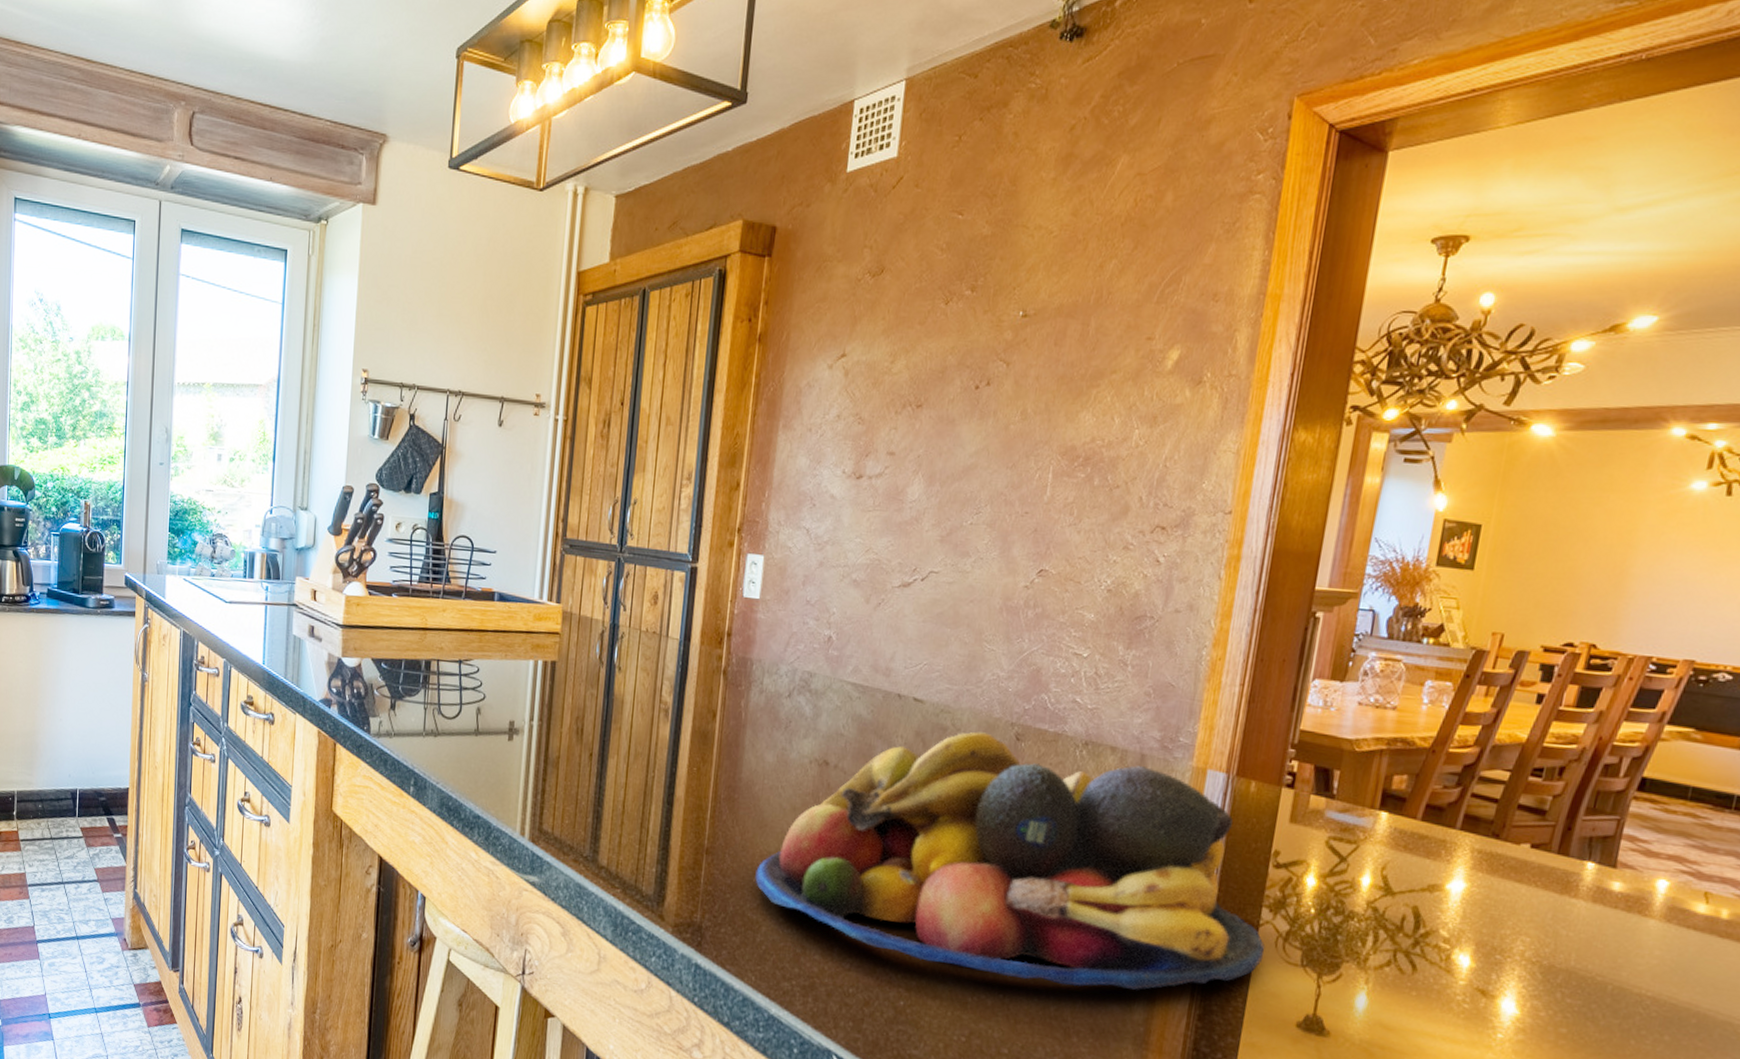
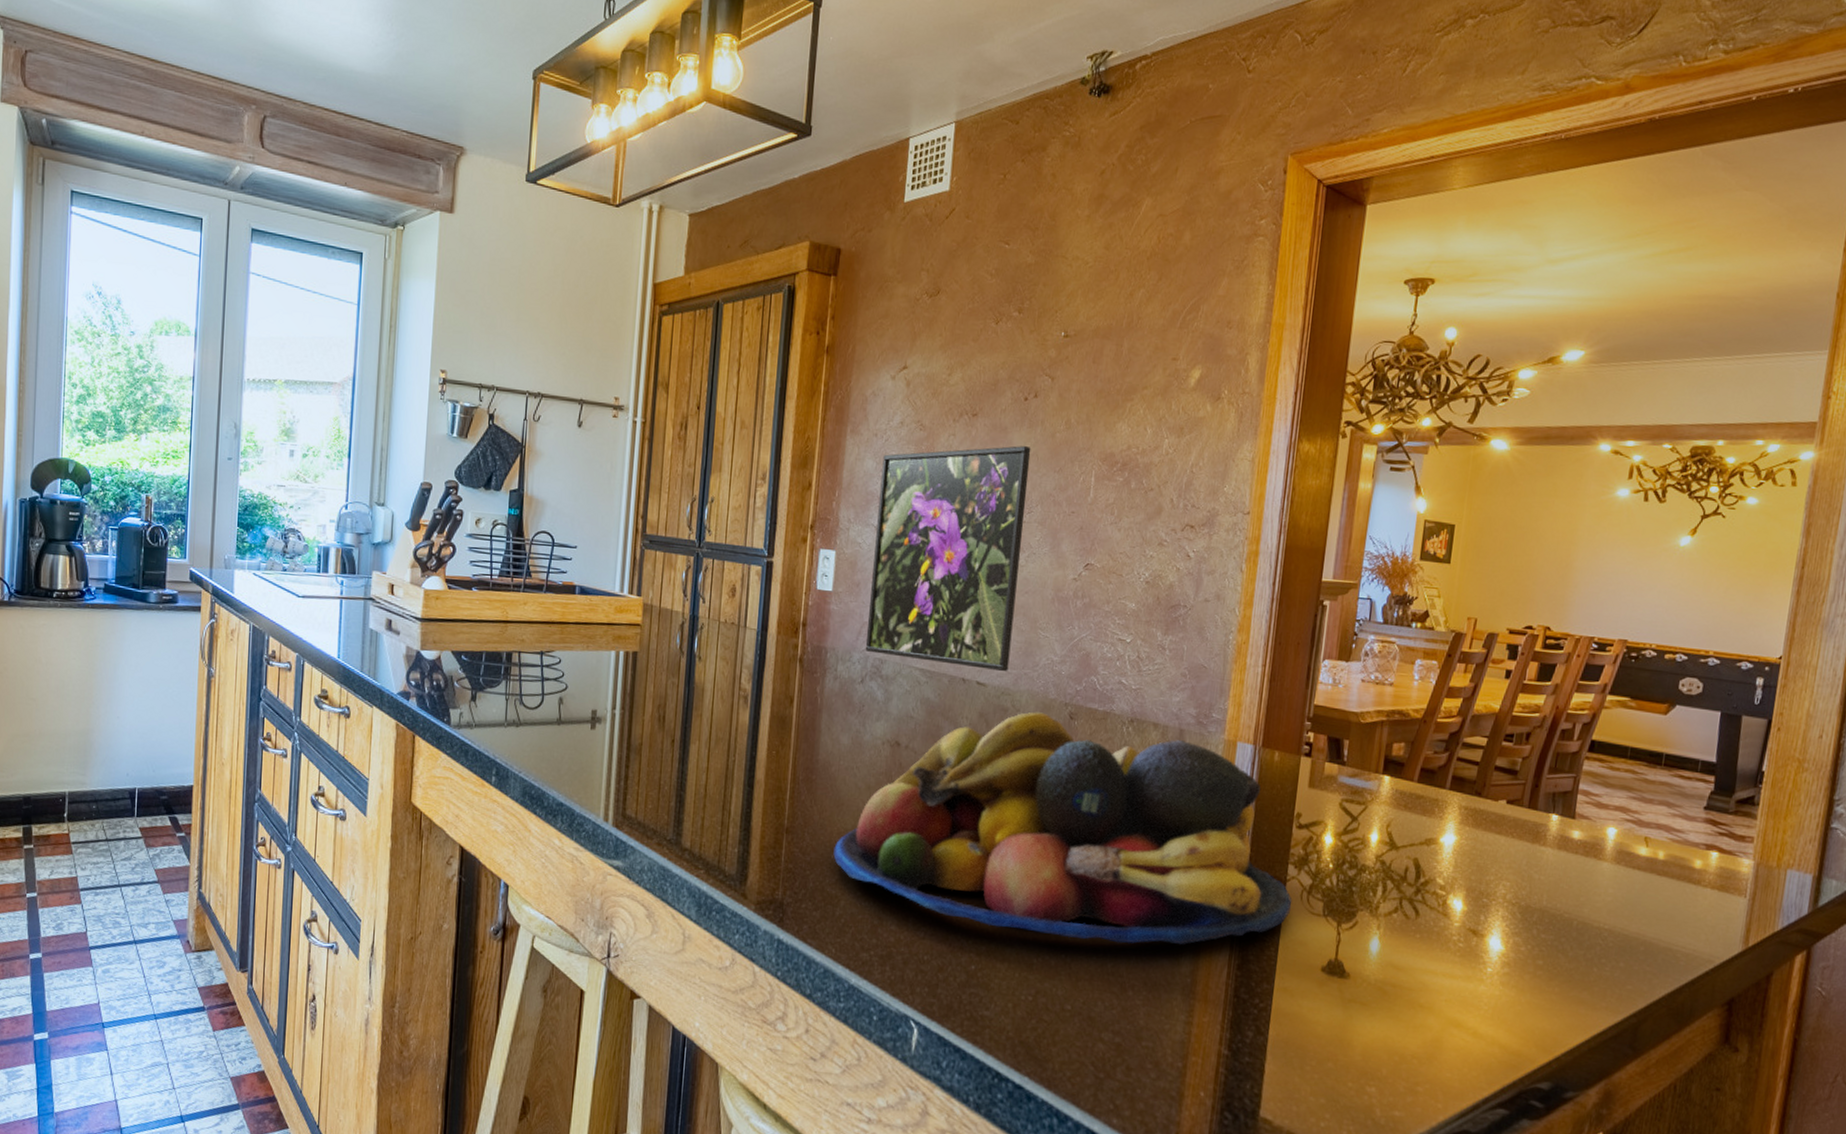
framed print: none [793,439,982,688] -> present [865,446,1031,672]

